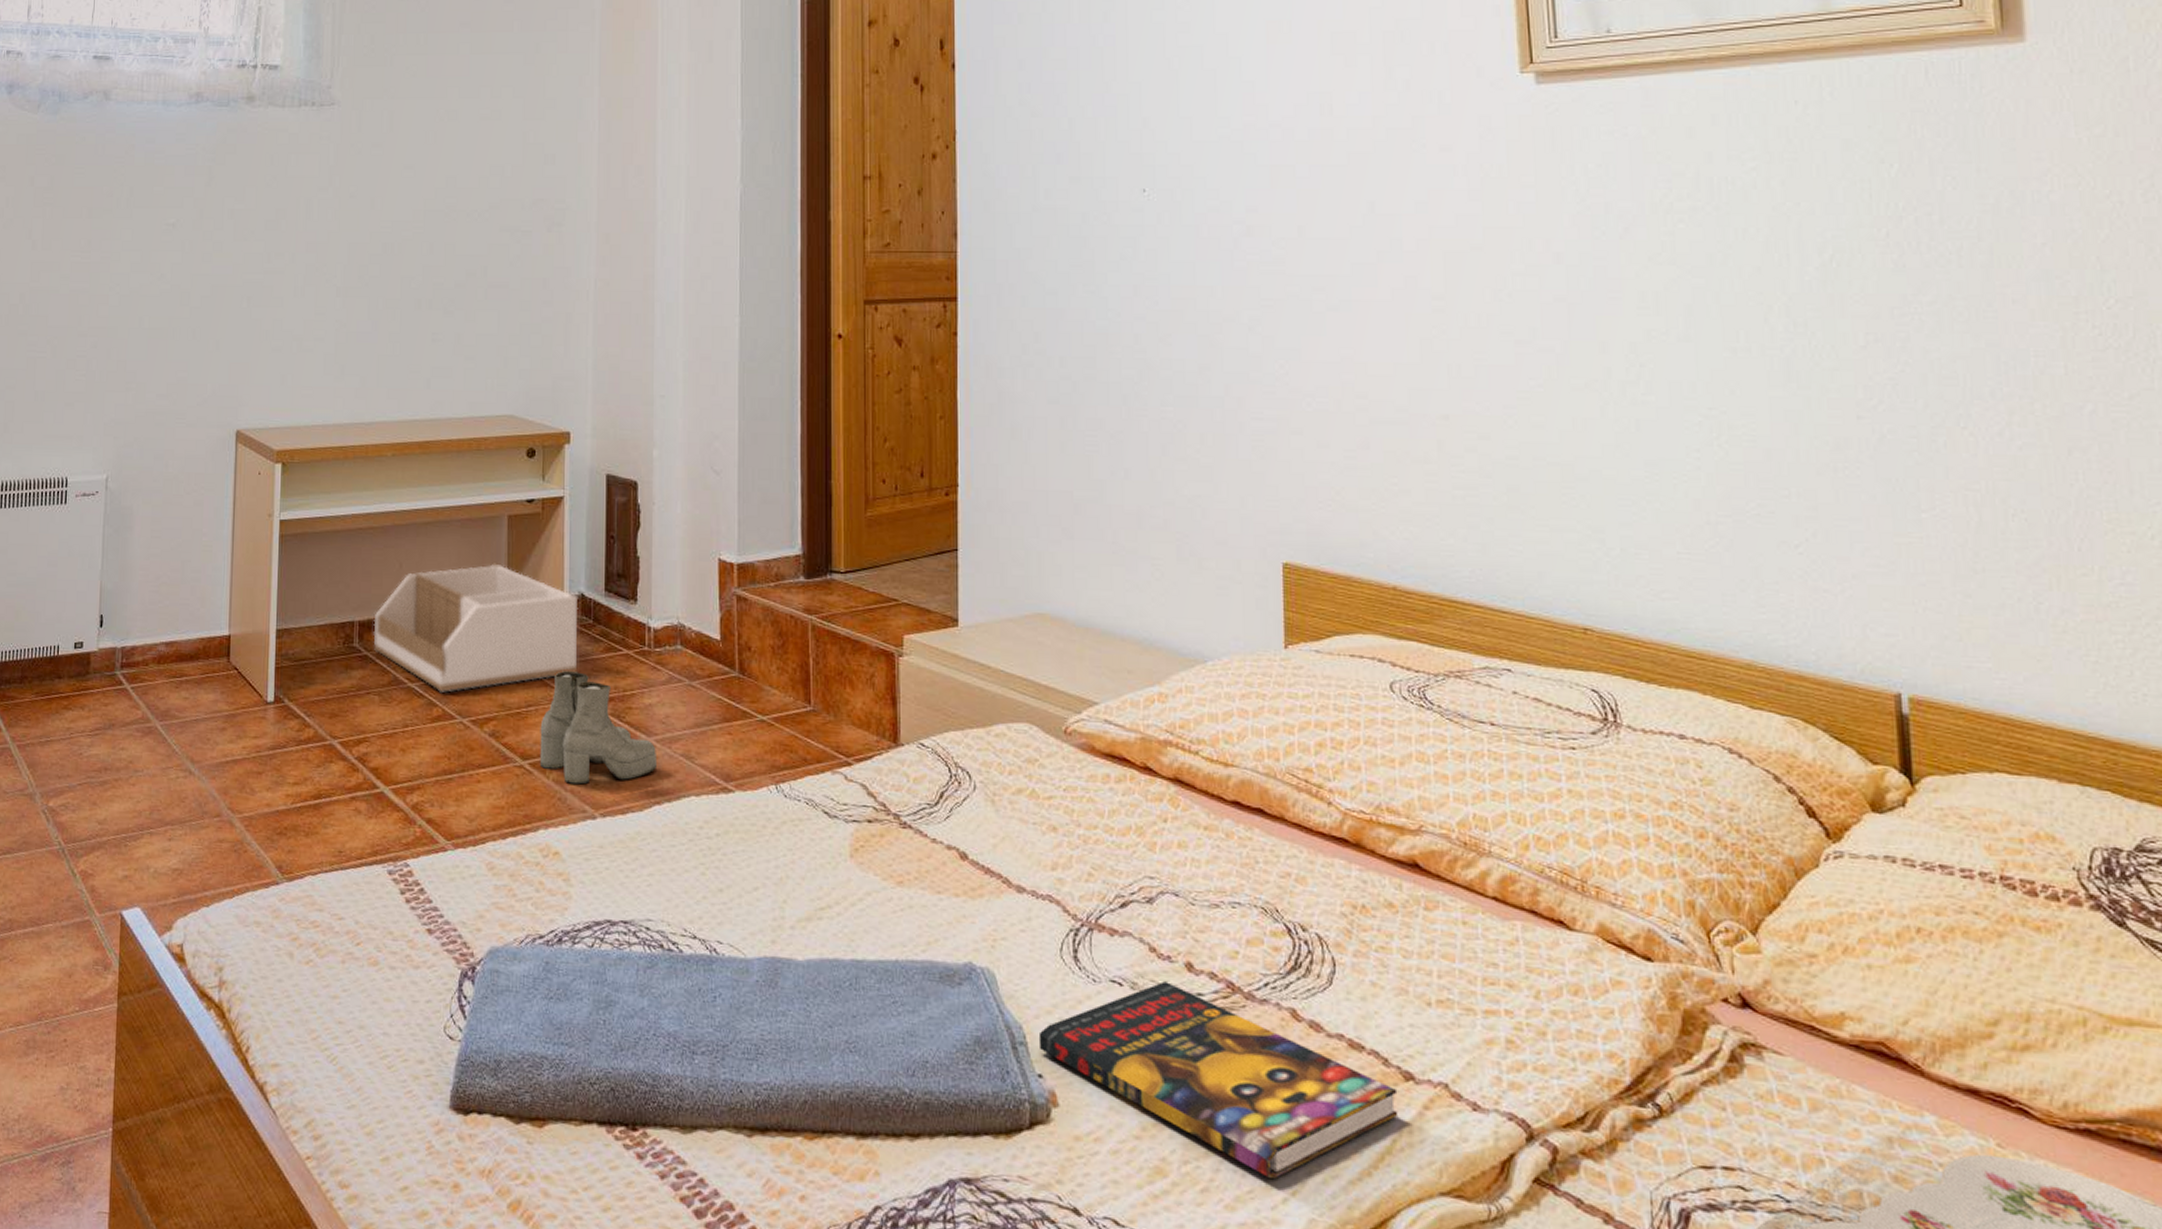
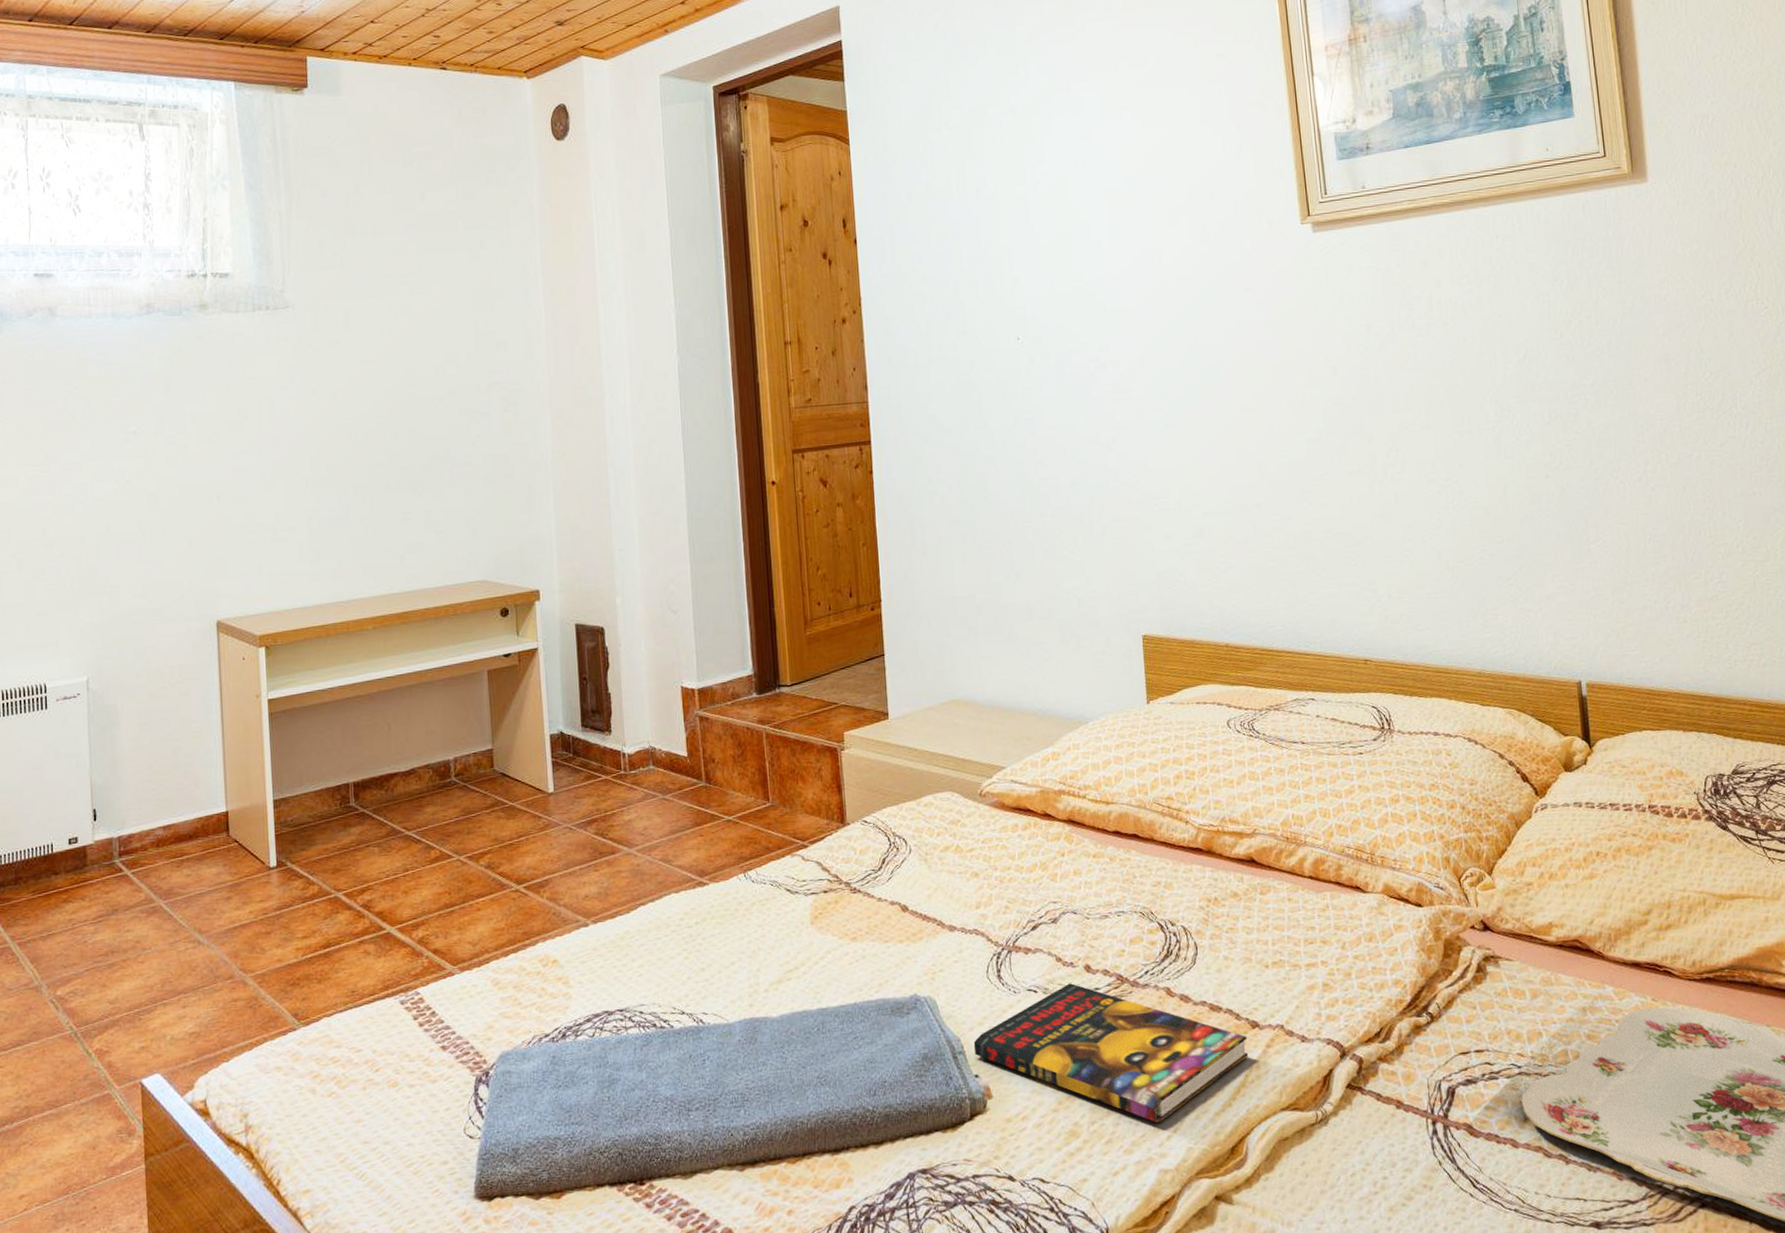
storage bin: present [373,563,579,692] -> none [367,714,562,836]
boots: present [539,670,658,785] -> none [531,800,640,899]

